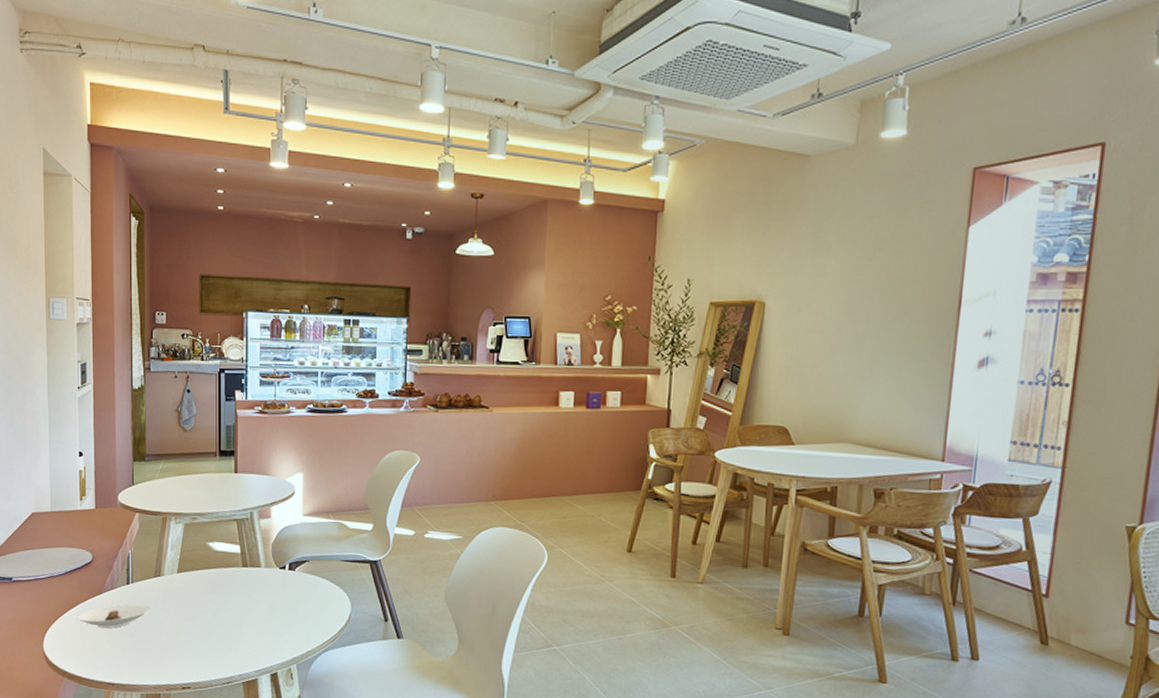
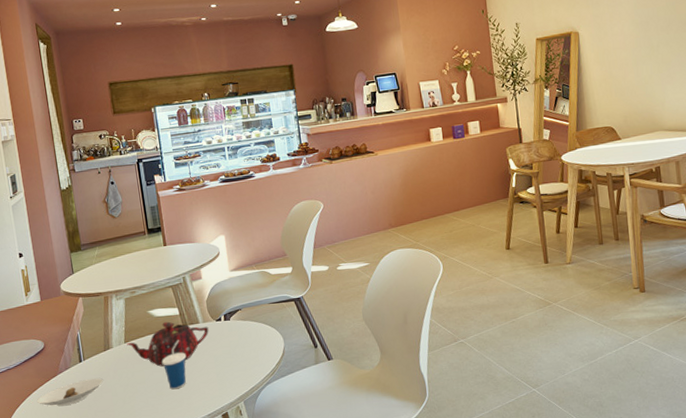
teapot: none [179,558,270,607] -> present [127,321,209,367]
cup: none [214,580,241,636] -> present [162,339,186,390]

